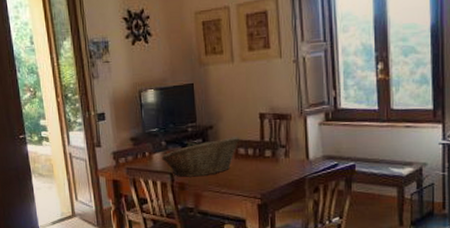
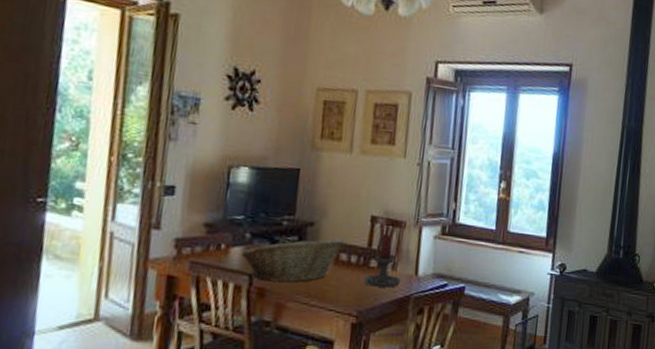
candle holder: none [262,126,294,173] -> present [364,233,401,288]

